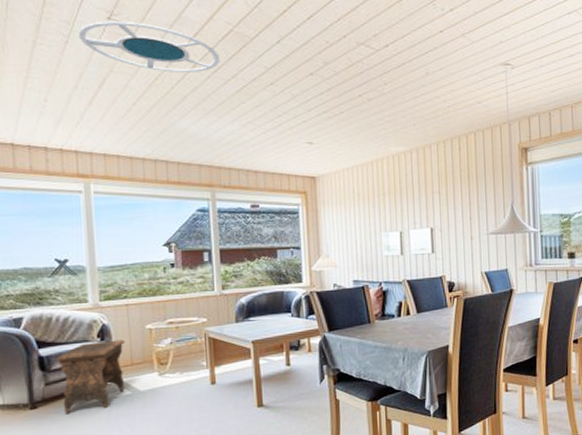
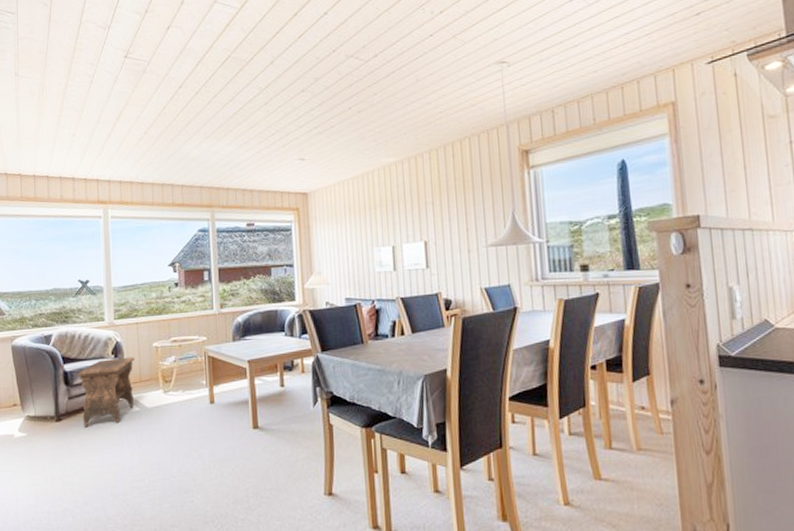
ceiling lamp: present [79,20,221,72] -> none [101,57,220,101]

